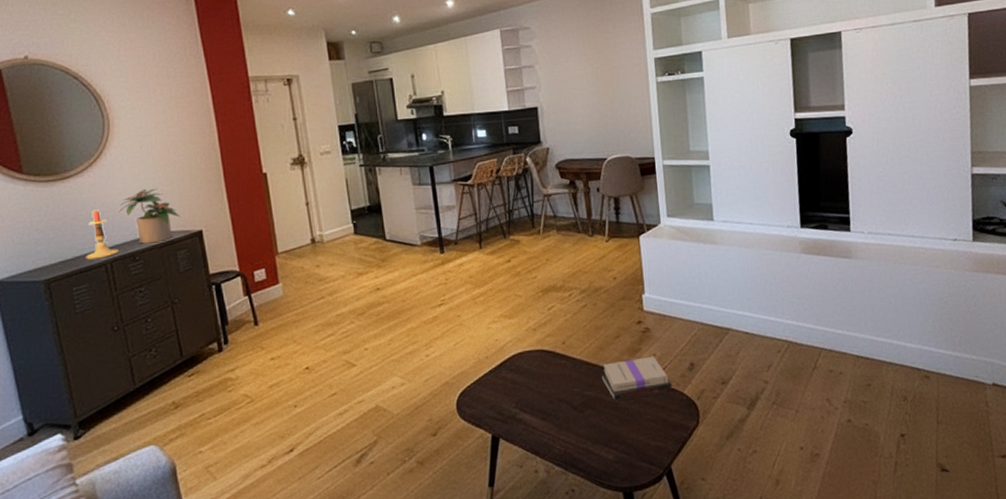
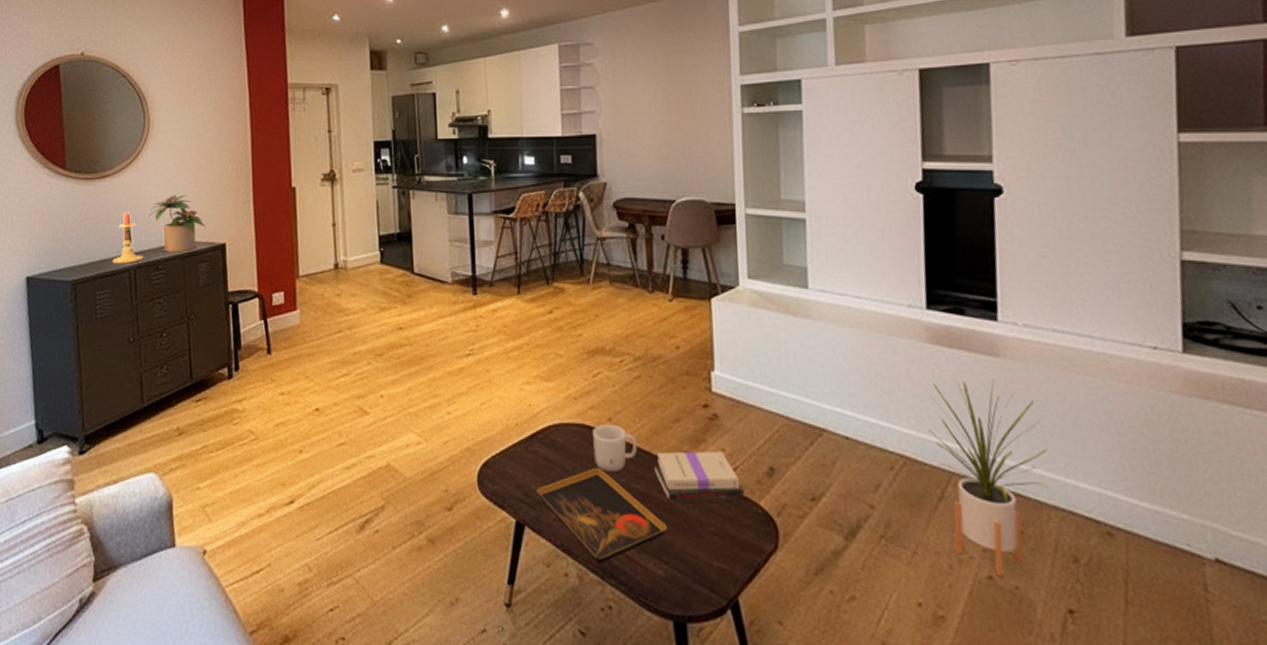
decorative tray: none [507,382,615,457] -> present [536,467,667,563]
mug: none [550,346,588,386] -> present [592,423,638,473]
house plant: none [804,275,887,419] -> present [929,379,1048,577]

